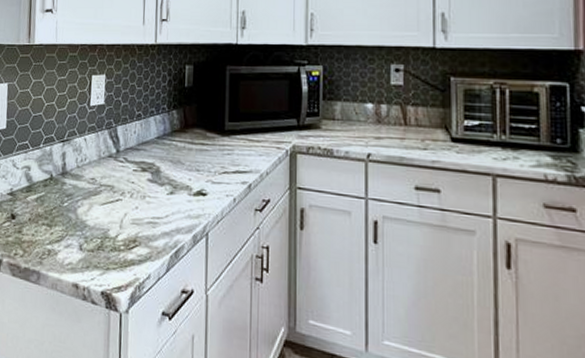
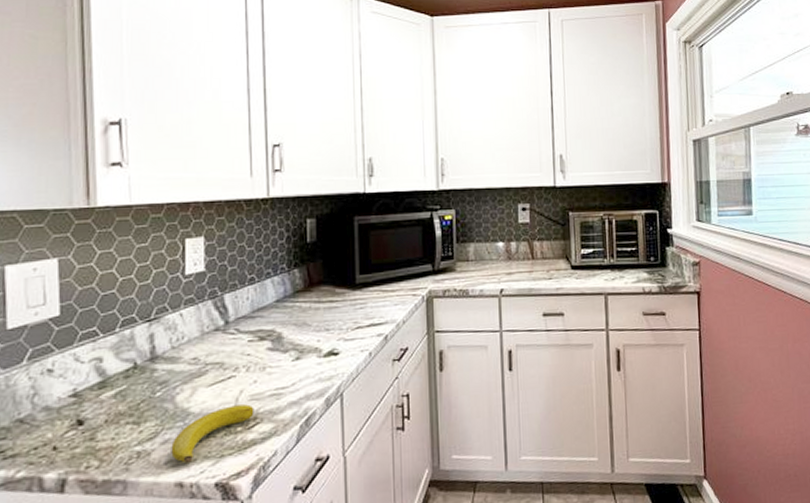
banana: none [71,225,135,269] -> present [171,404,254,463]

